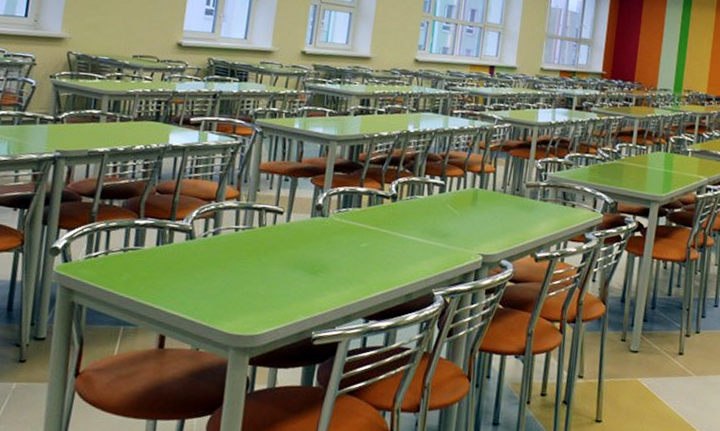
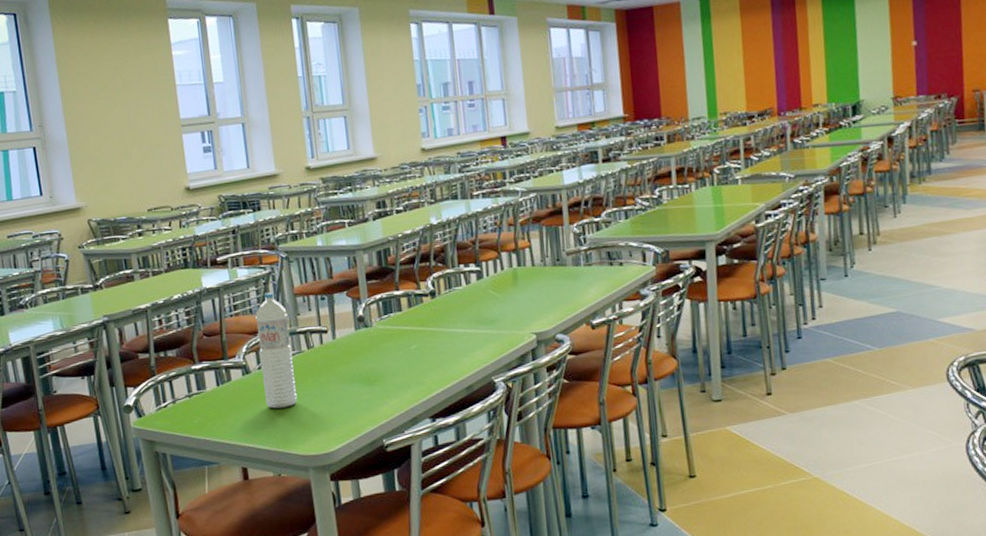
water bottle: none [202,162,248,281] -> present [255,292,298,409]

